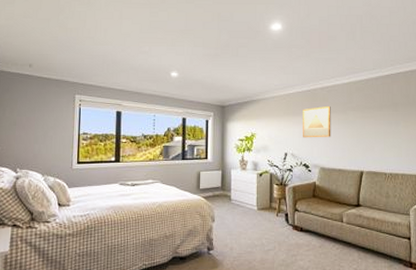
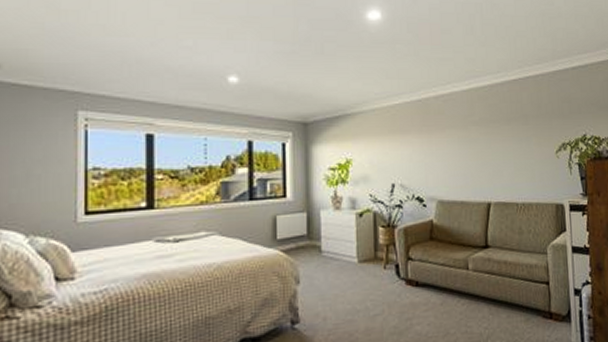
wall art: present [303,105,331,138] -> none [413,119,450,163]

